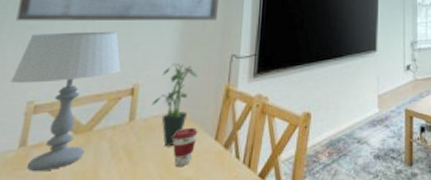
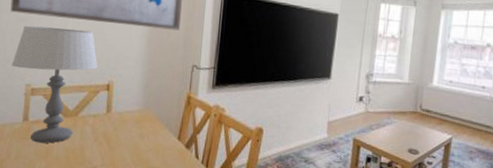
potted plant: present [151,63,198,146] -> none [124,66,163,139]
coffee cup: present [172,127,198,166] -> none [142,125,164,157]

